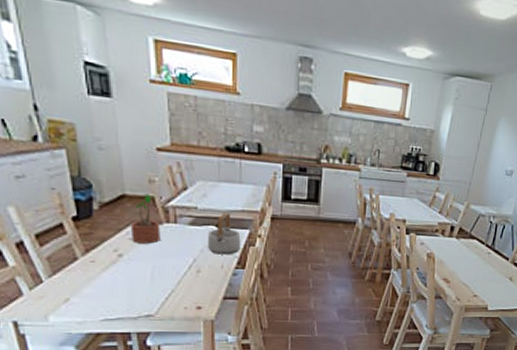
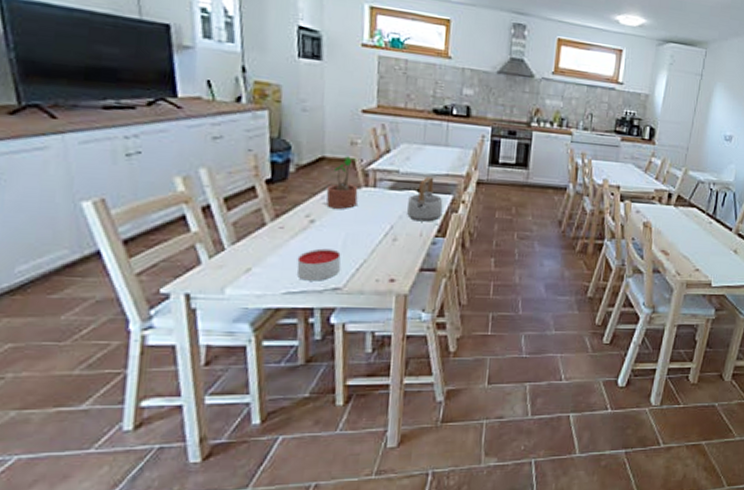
candle: none [111,280,152,309] -> present [297,248,341,281]

